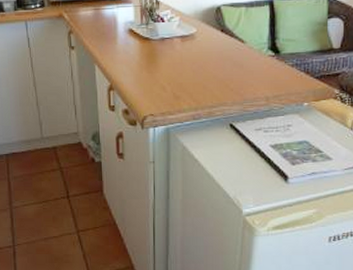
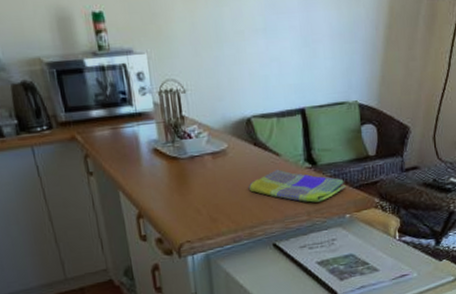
dish towel: none [212,55,307,89] -> present [248,169,346,203]

